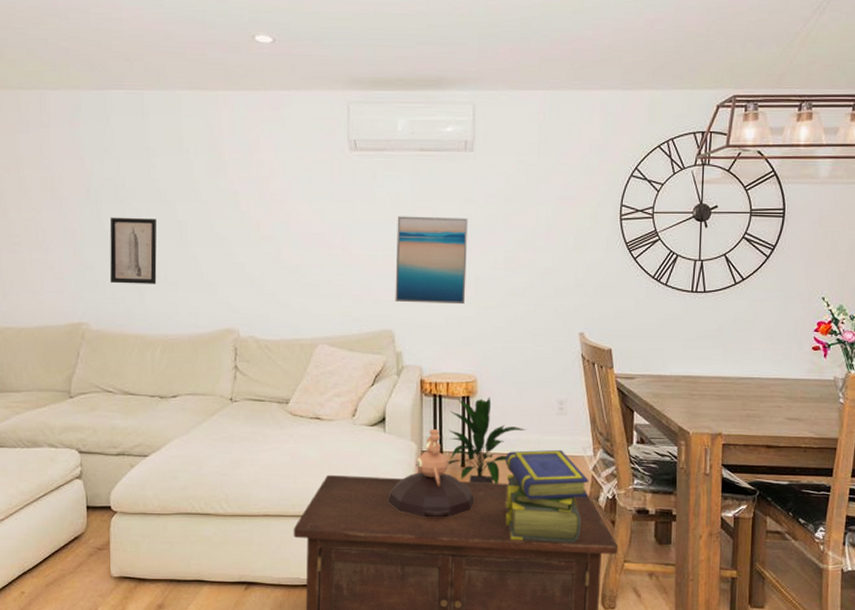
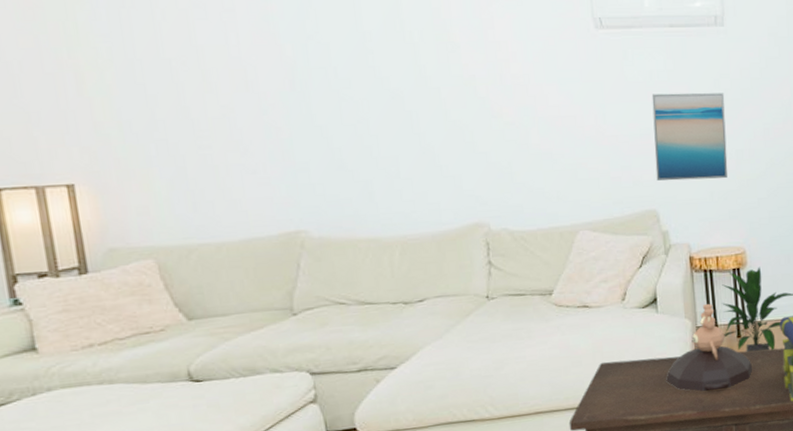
wall art: present [109,217,157,284] -> none [322,110,388,184]

